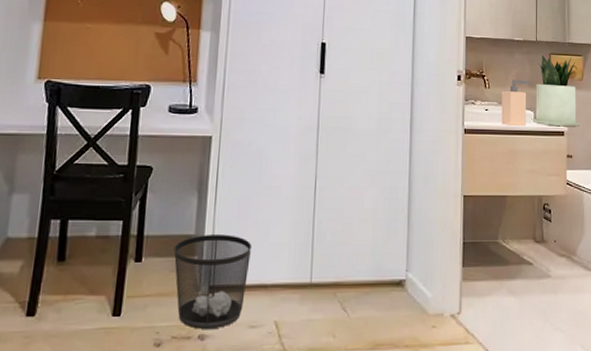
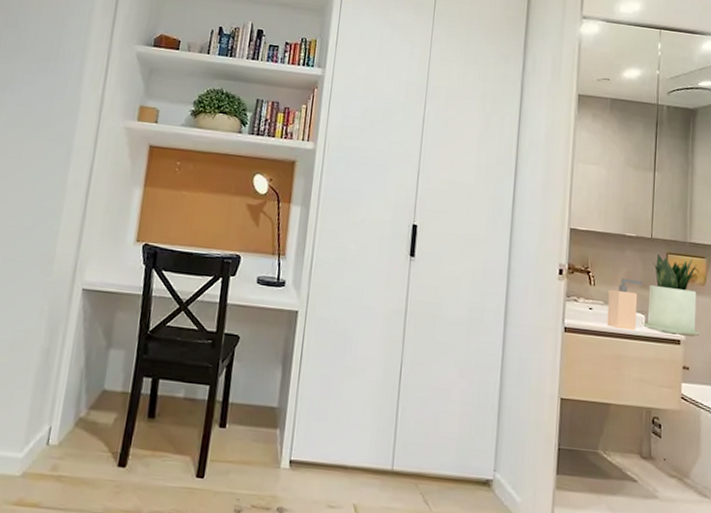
waste bin: present [174,234,251,329] -> none [256,408,333,504]

